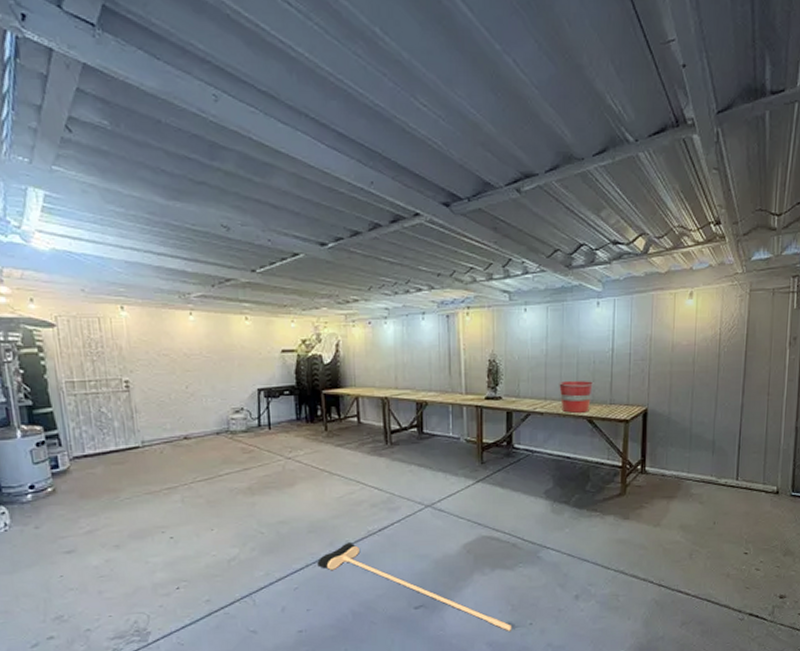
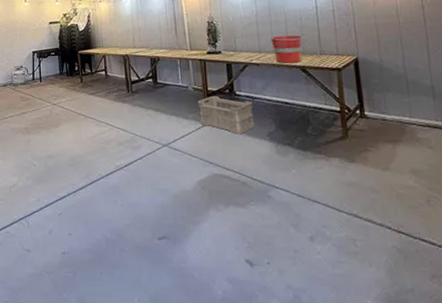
broom: present [317,542,512,631] -> none [76,176,250,269]
plastic crate: none [469,448,532,492] -> present [197,95,255,134]

